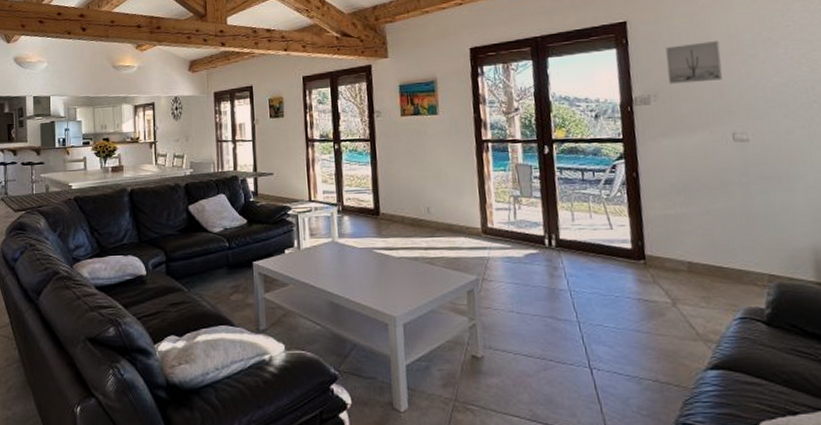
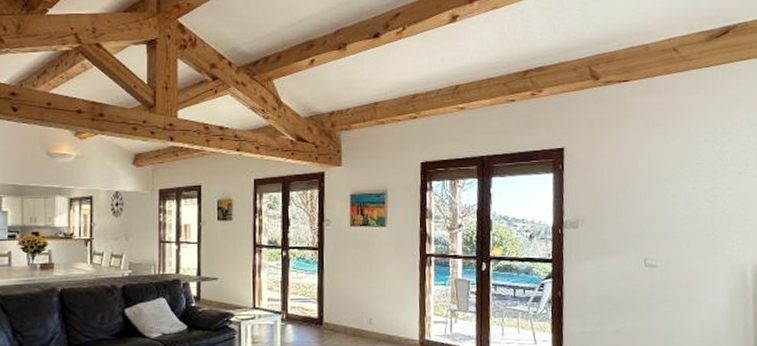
wall art: present [665,41,723,85] -> none [595,173,641,211]

